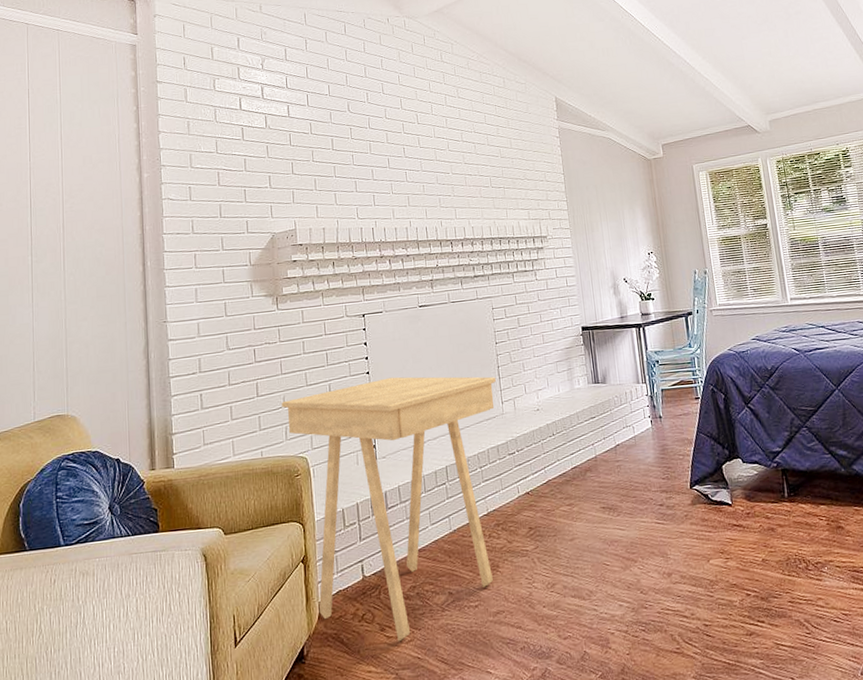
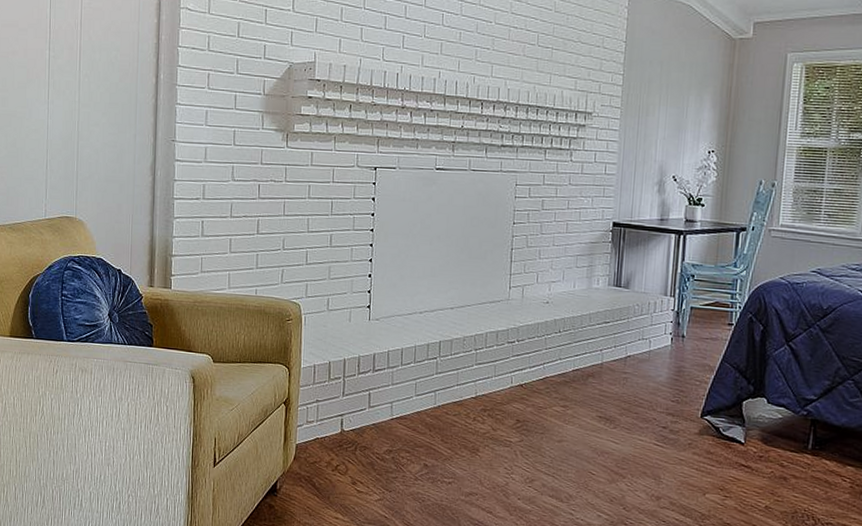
side table: present [281,376,496,642] -> none [281,239,507,498]

